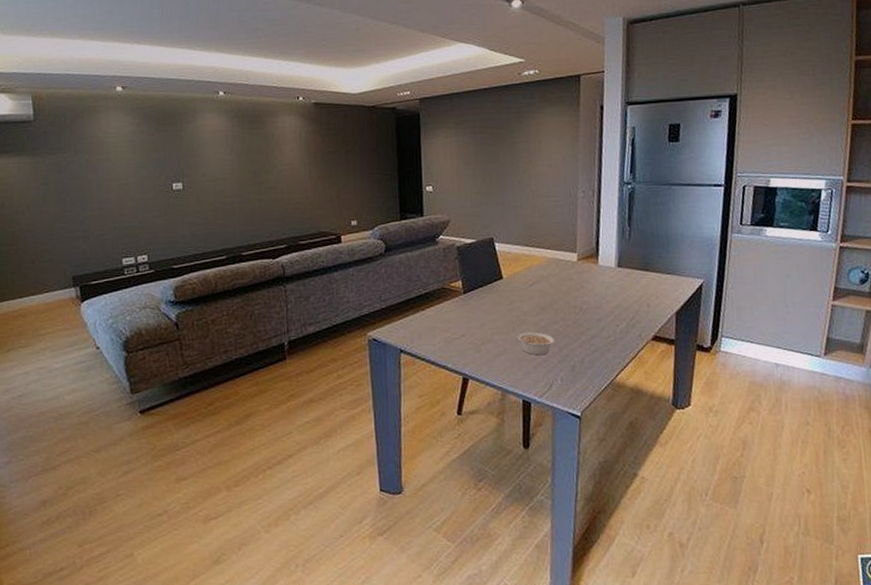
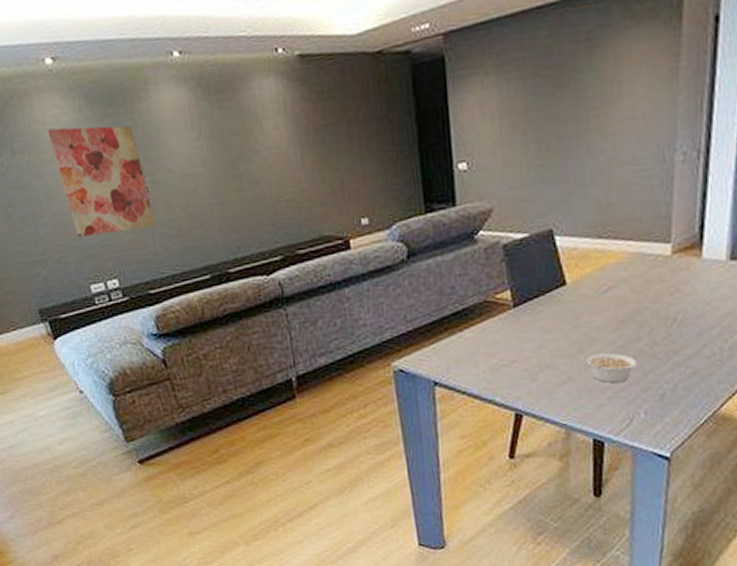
wall art: none [108,136,187,220] -> present [47,125,156,237]

